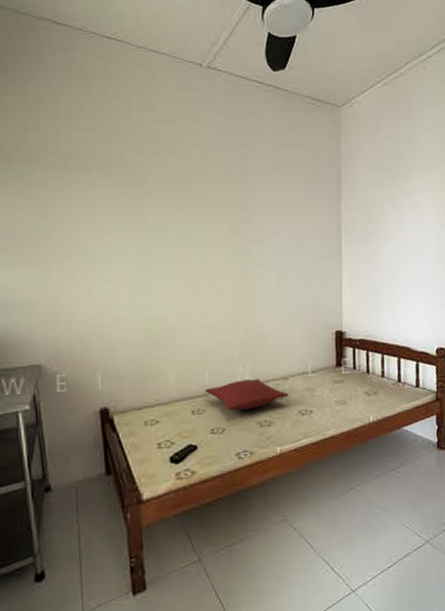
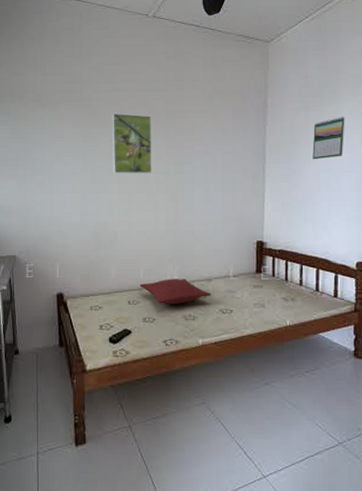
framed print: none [161,182,215,257] -> present [112,113,152,173]
calendar: none [389,193,421,240] -> present [312,117,345,160]

